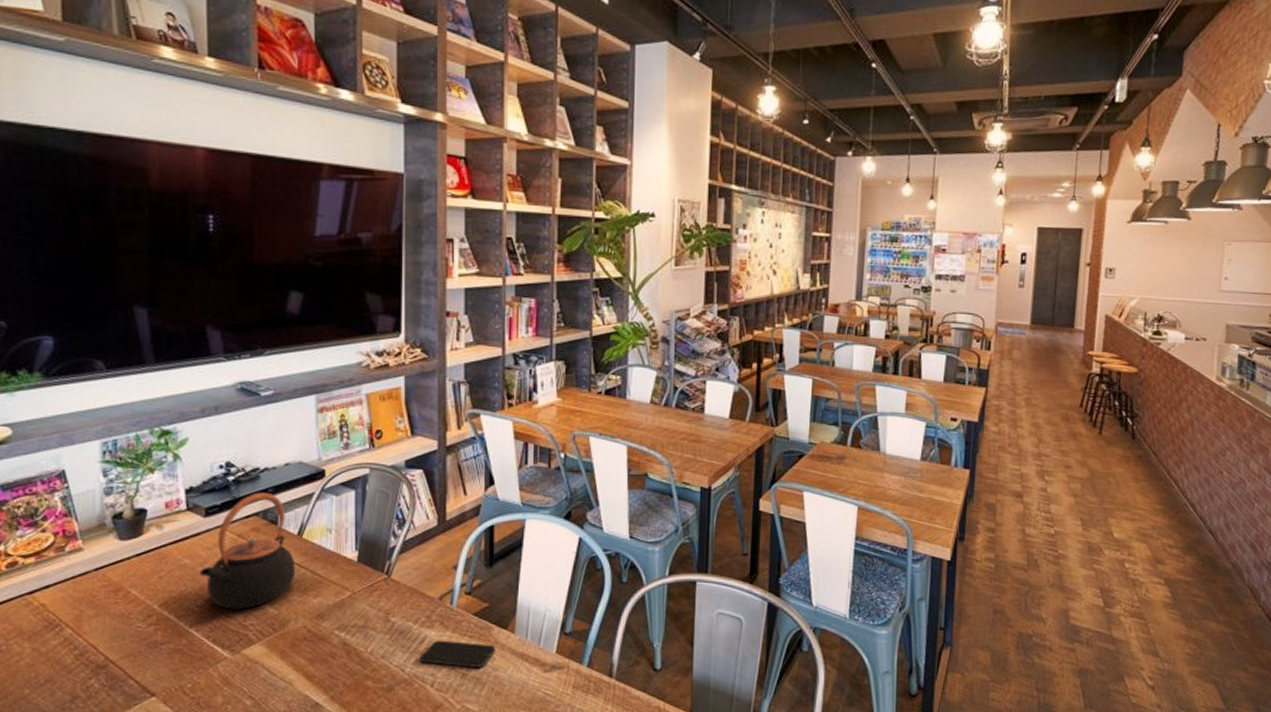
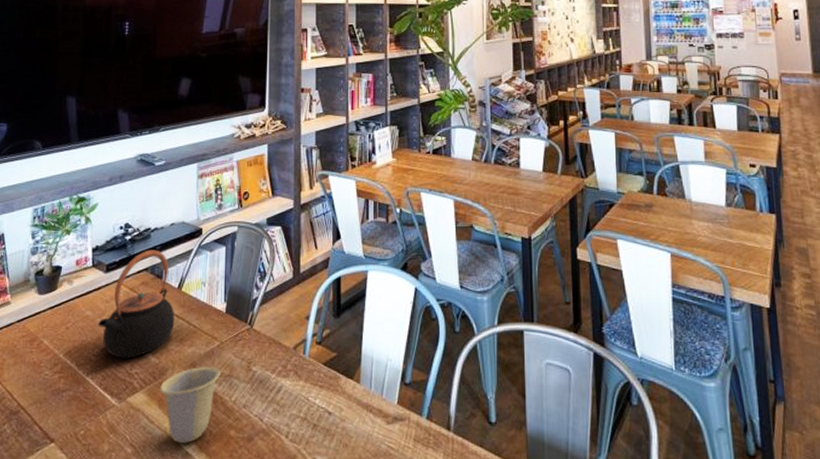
cup: none [280,617,354,695] -> present [159,366,221,444]
smartphone: present [420,640,495,667] -> none [276,389,343,418]

